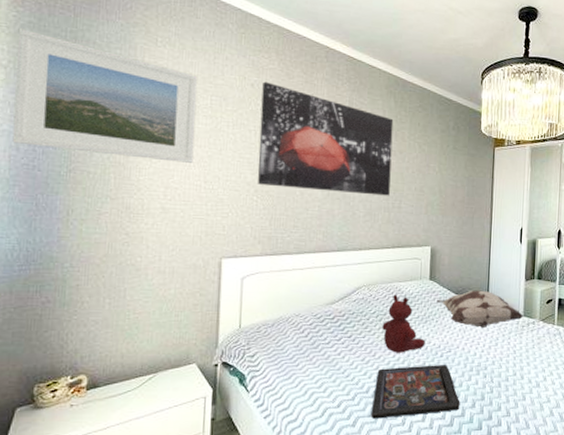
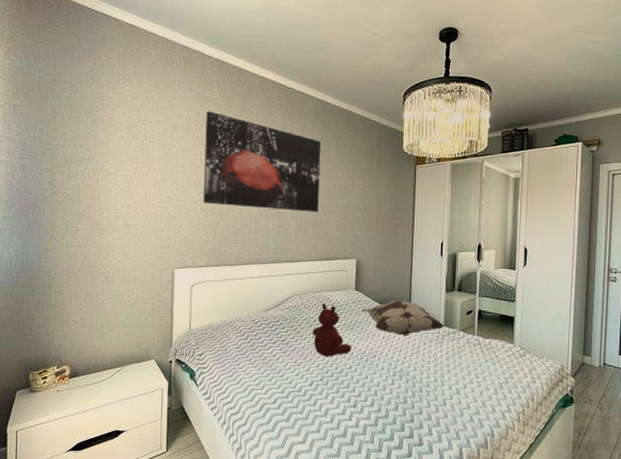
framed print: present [12,29,198,163] -> none [9,74,153,185]
decorative tray: present [370,365,460,419] -> none [303,368,384,416]

